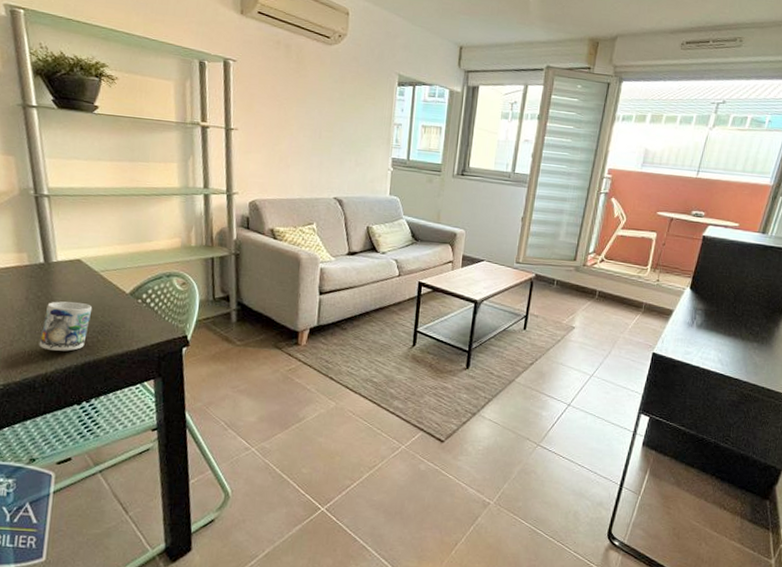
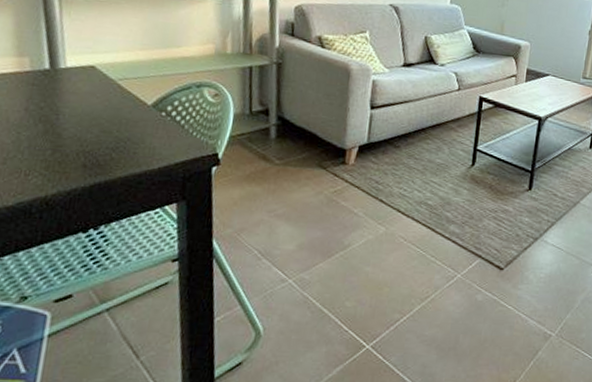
mug: present [39,301,93,351] -> none [38,113,107,171]

